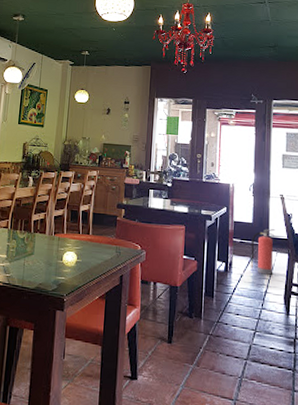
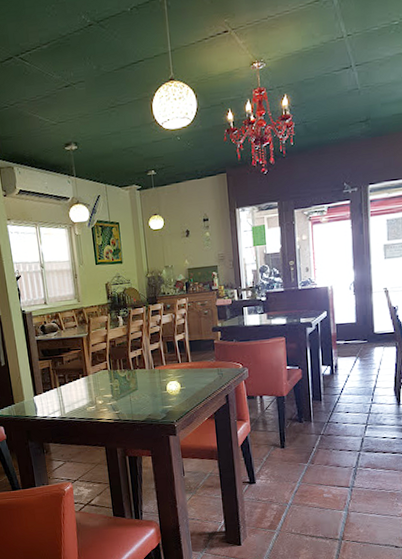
fire extinguisher: present [249,229,275,275] -> none [356,325,381,371]

